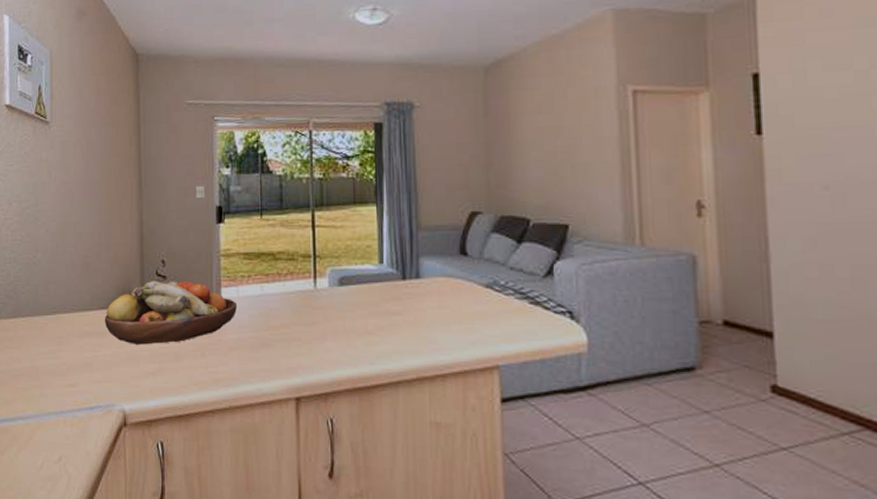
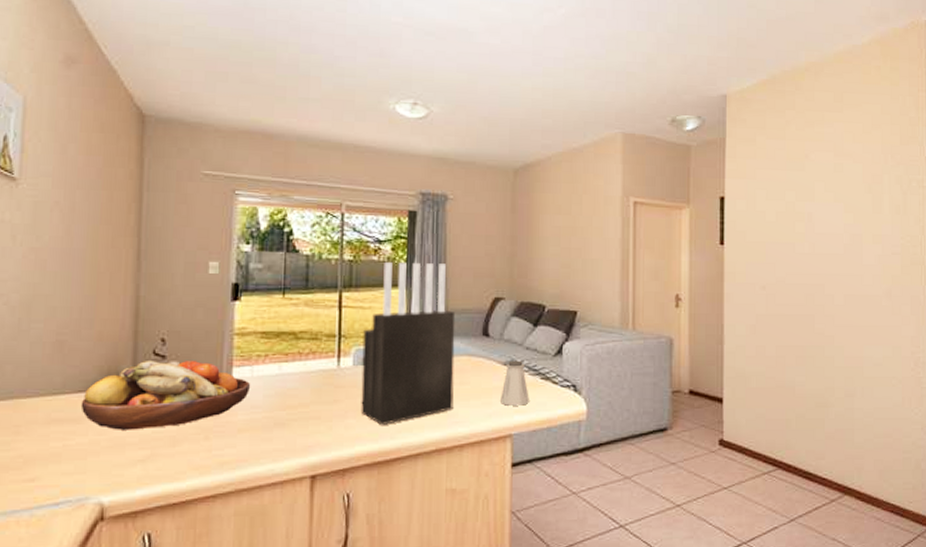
knife block: none [337,177,433,349] -> present [361,263,456,425]
saltshaker: none [484,282,517,334] -> present [500,360,529,406]

